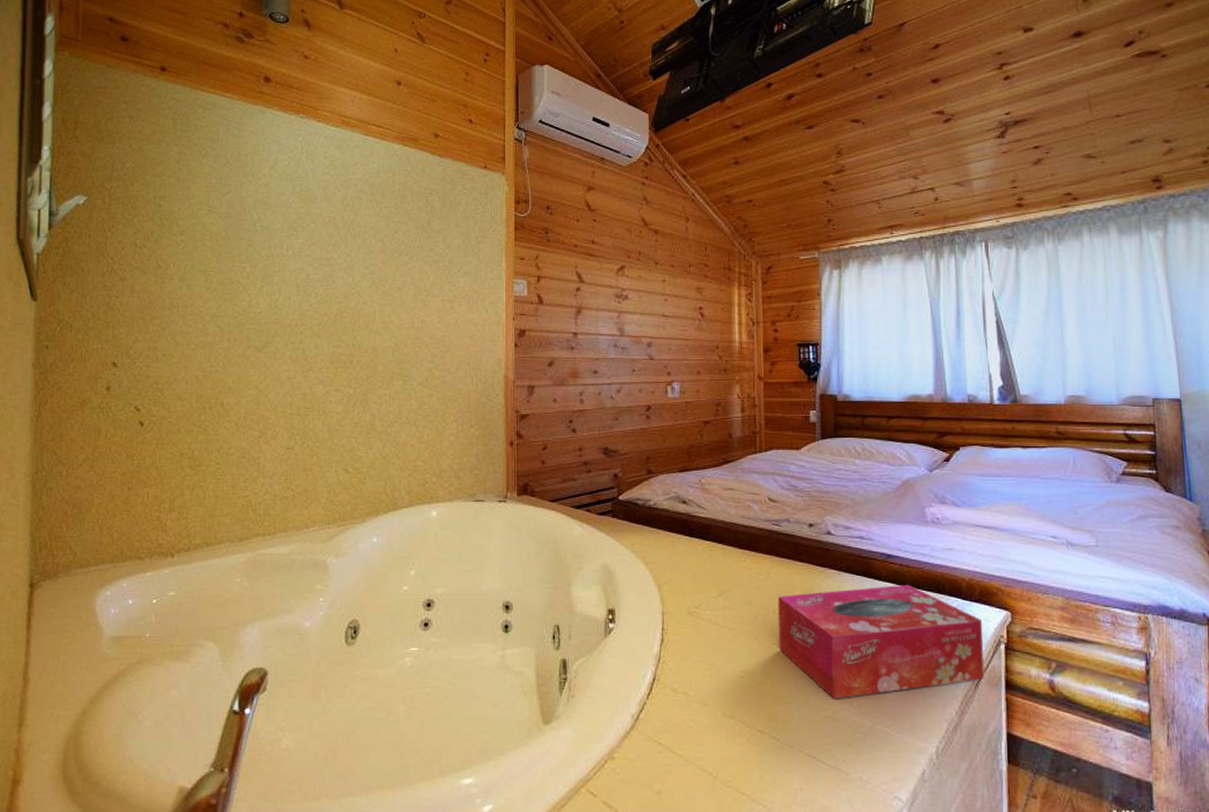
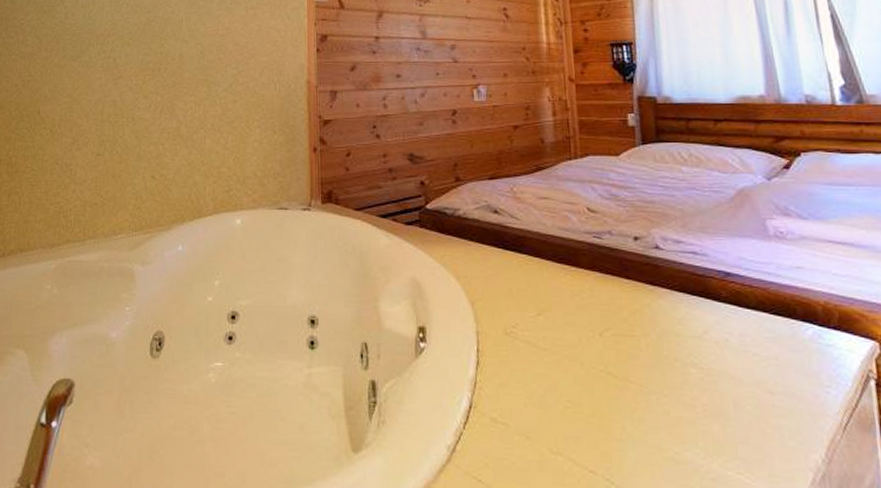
tissue box: present [777,584,984,699] -> none [603,306,854,438]

